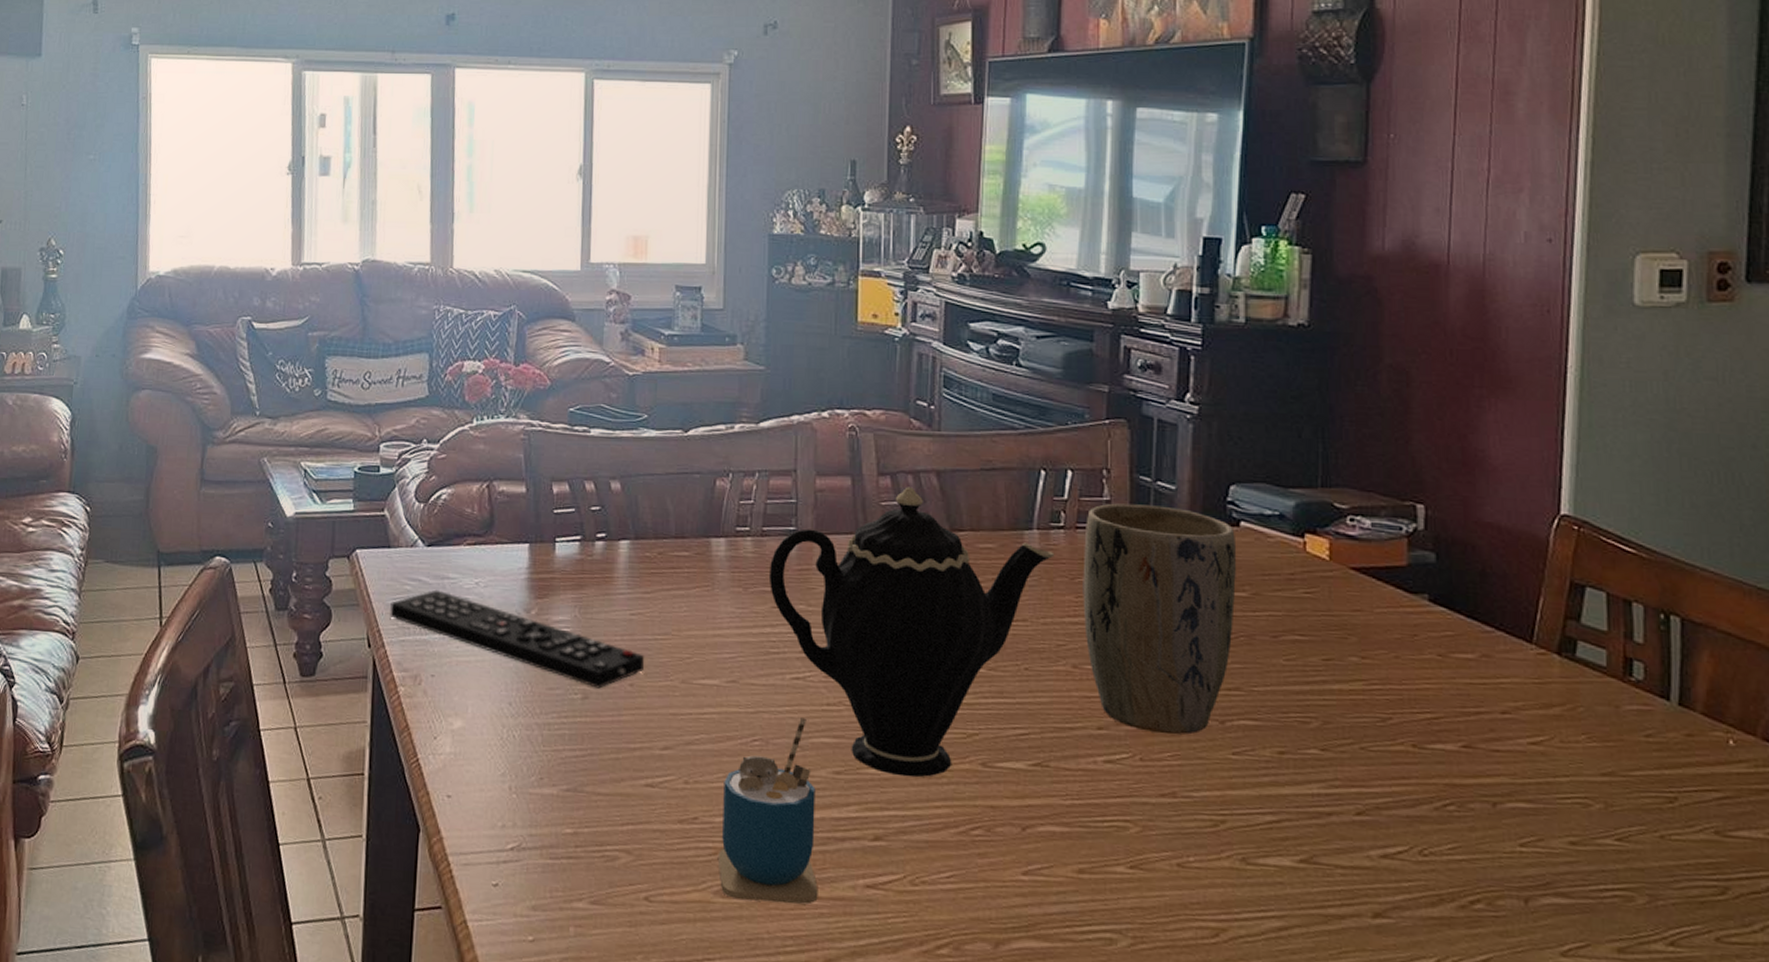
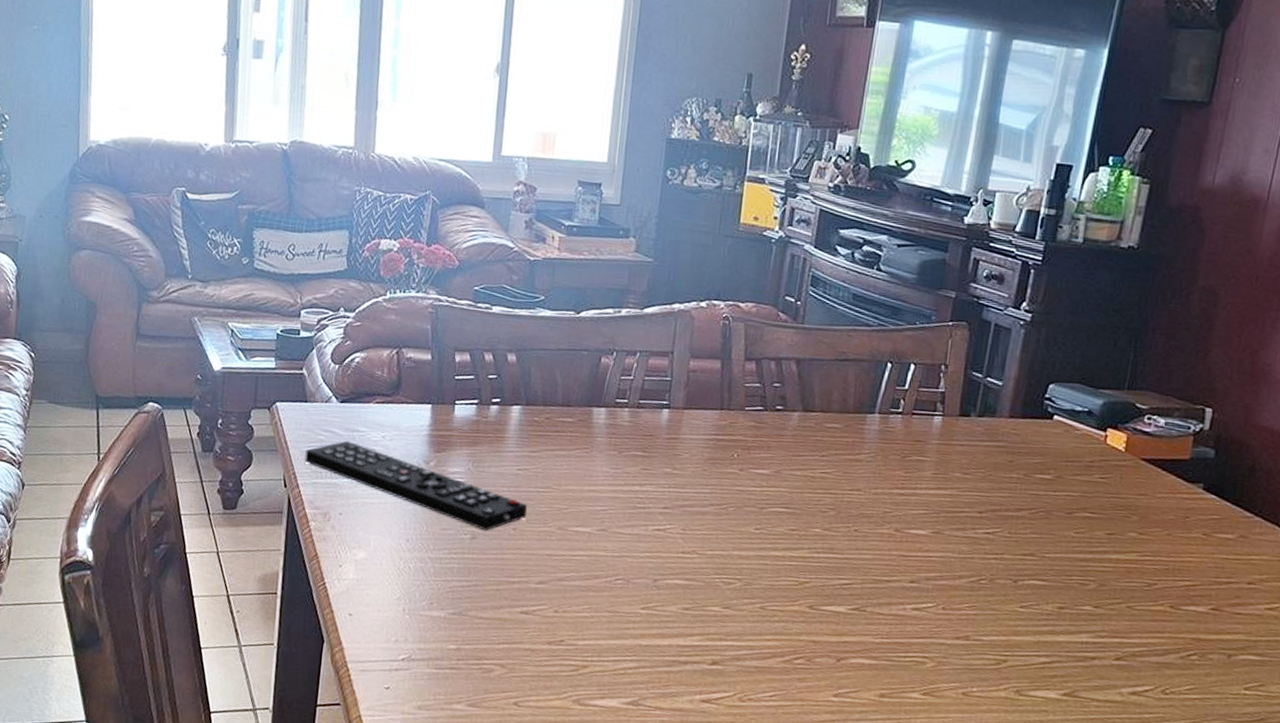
cup: present [717,717,818,905] -> none [578,562,666,714]
teapot: present [768,487,1055,778] -> none [641,371,891,616]
plant pot: present [1083,503,1237,735] -> none [909,394,1048,590]

